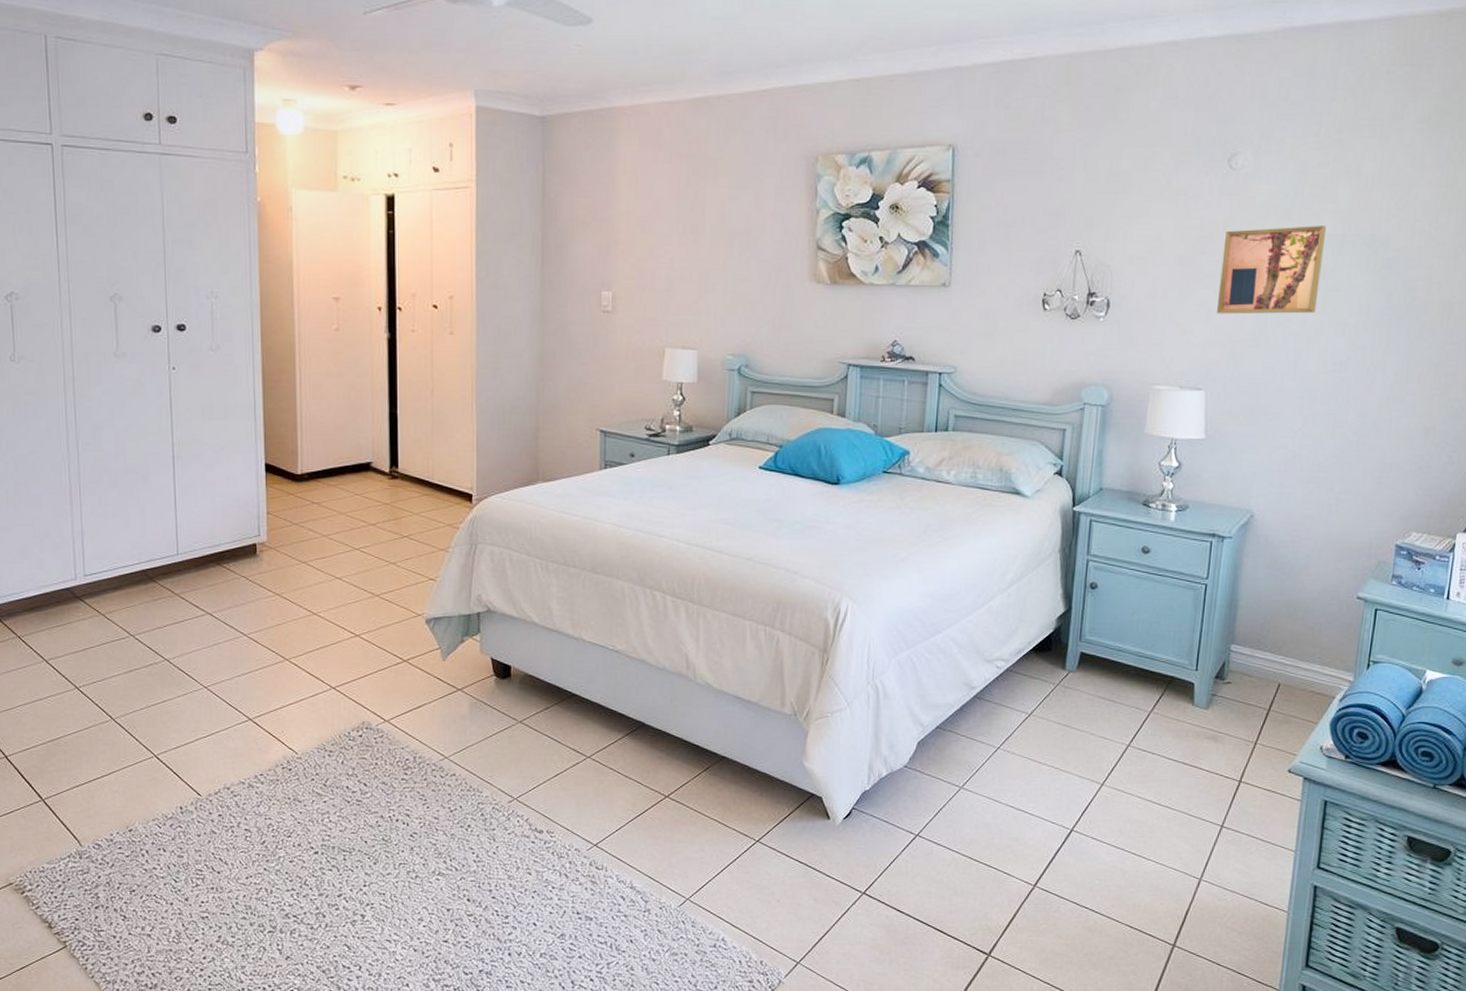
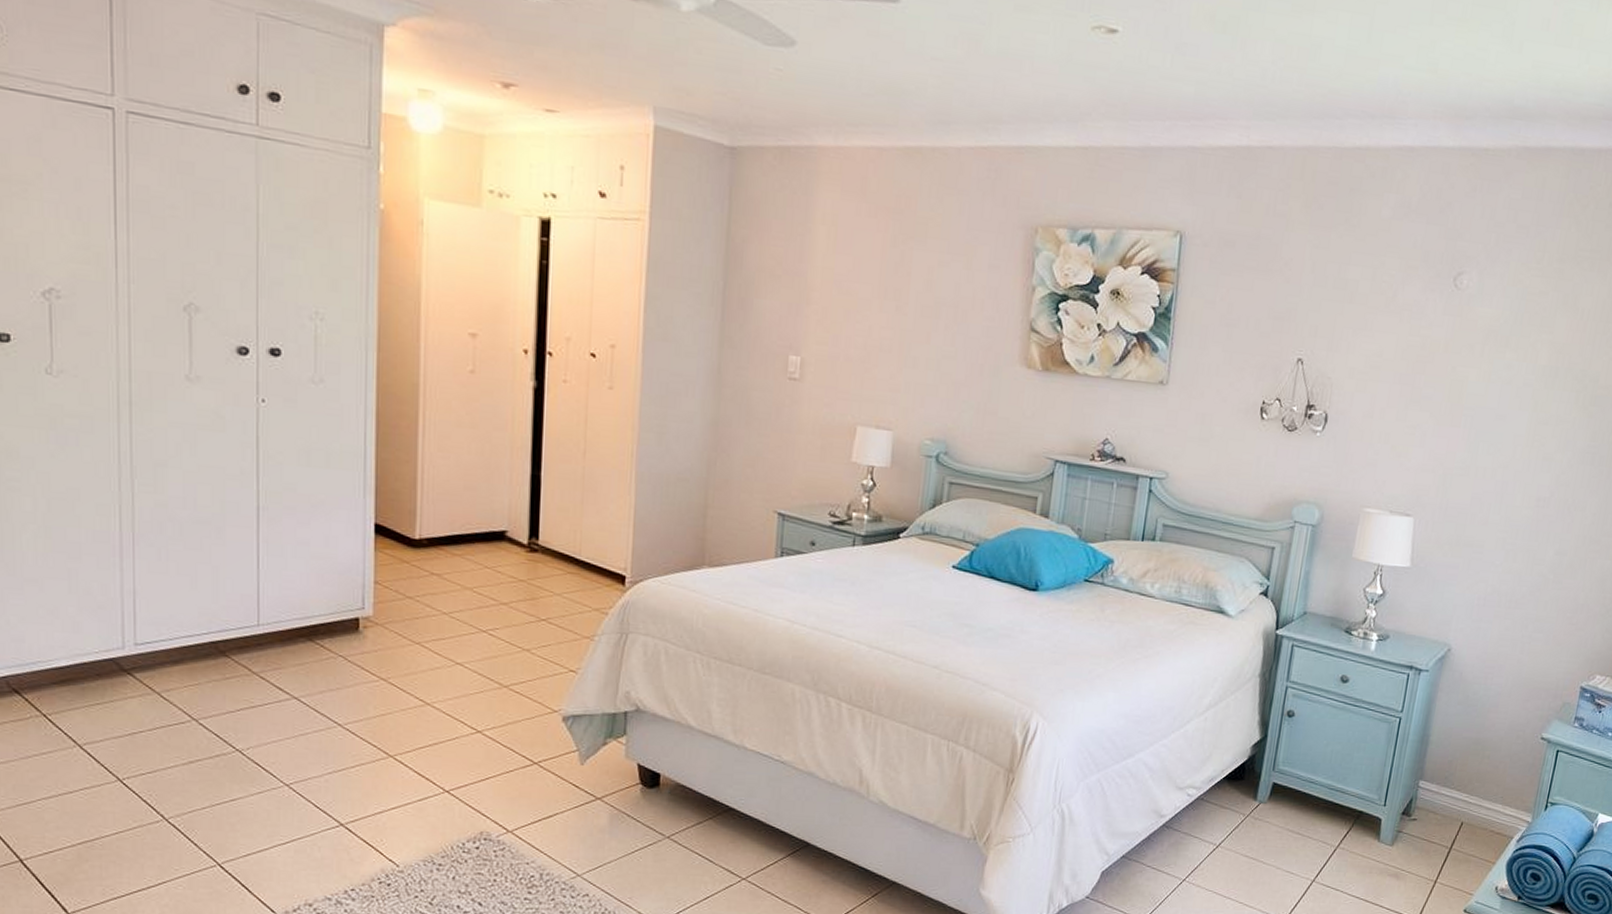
wall art: present [1216,225,1327,315] -> none [1430,352,1542,446]

